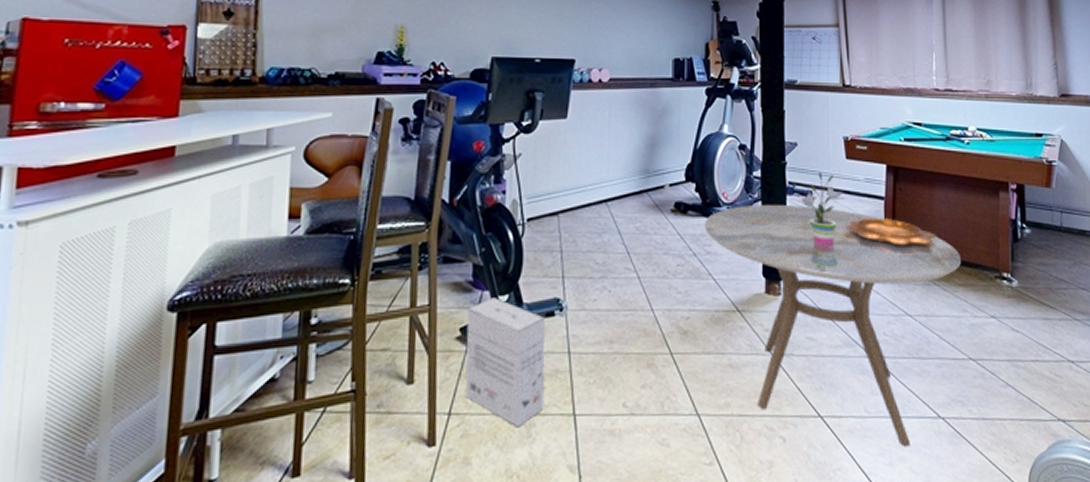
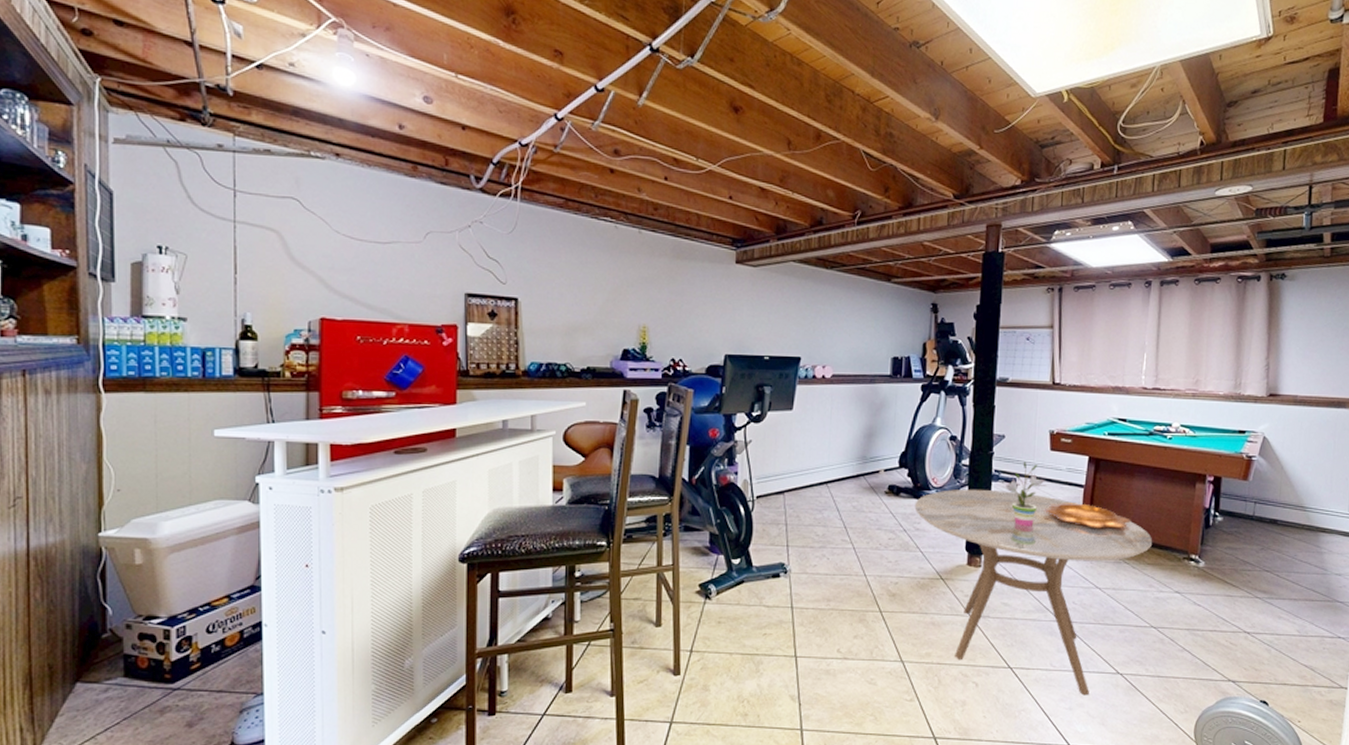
cardboard box: present [465,298,545,428] -> none [704,561,772,664]

